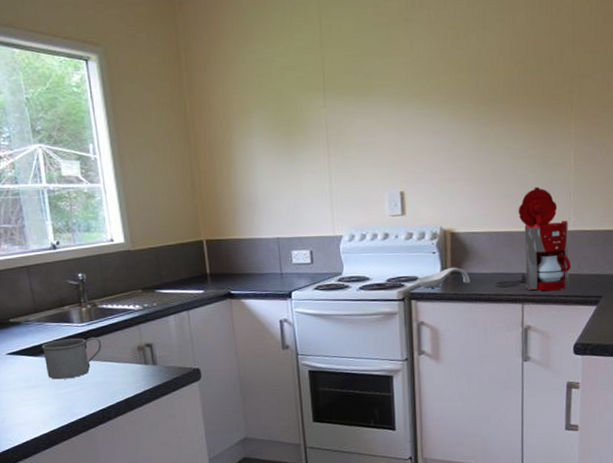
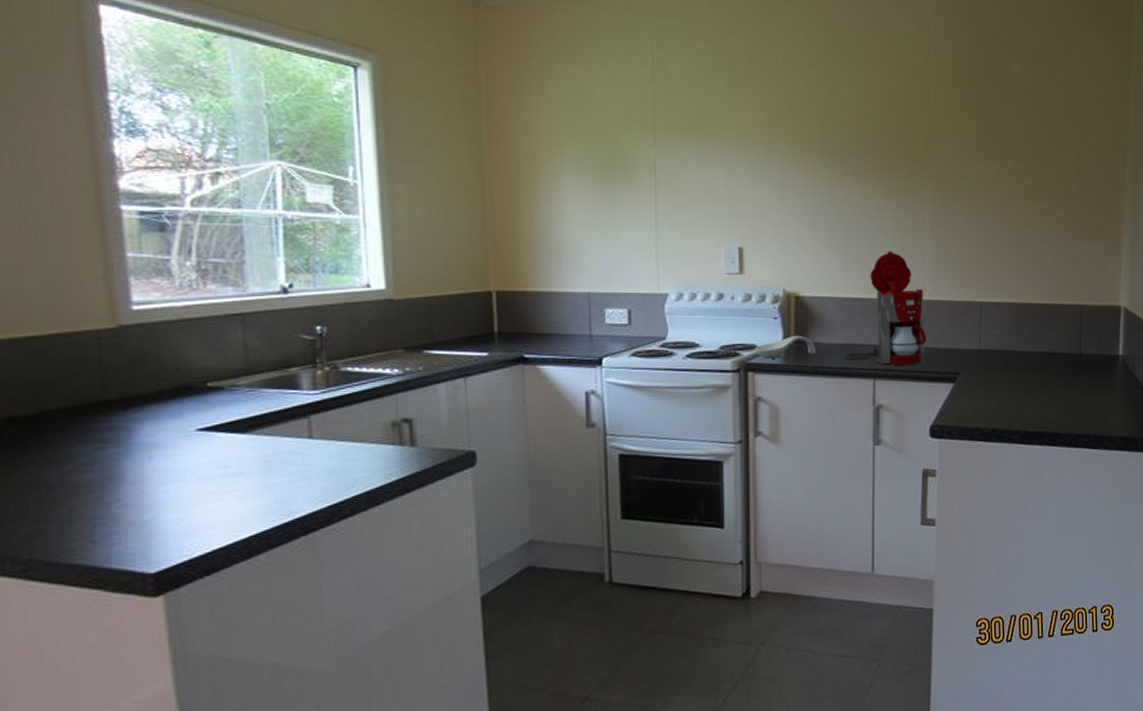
mug: present [41,336,102,380] -> none [250,408,340,465]

